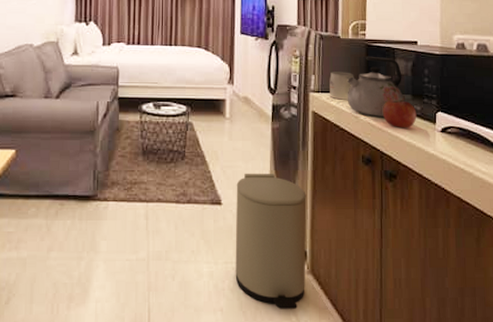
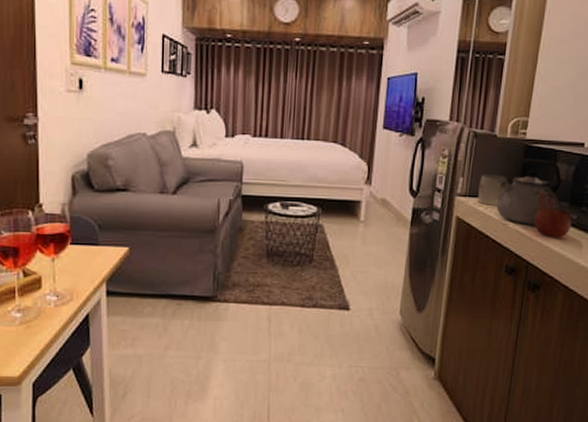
pedal bin: present [235,173,307,309] -> none [359,279,441,412]

